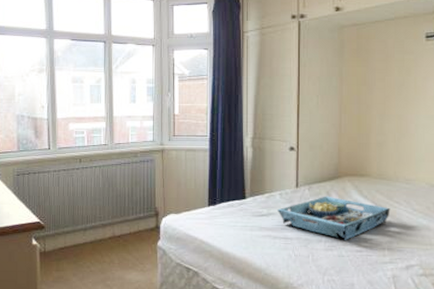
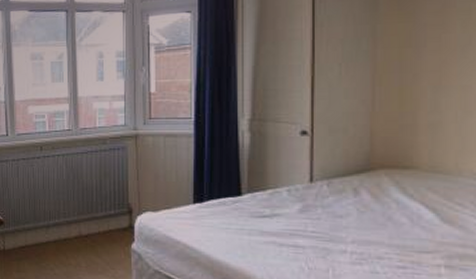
serving tray: present [277,196,390,240] -> none [284,193,449,252]

